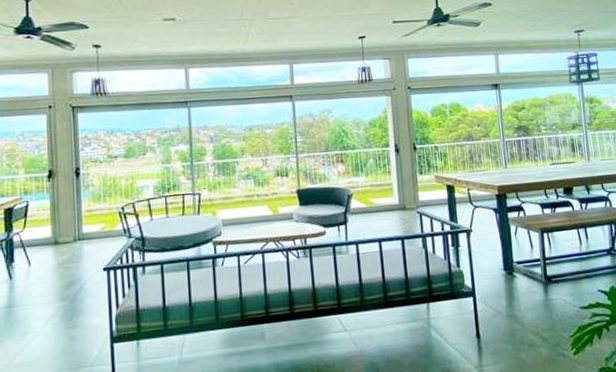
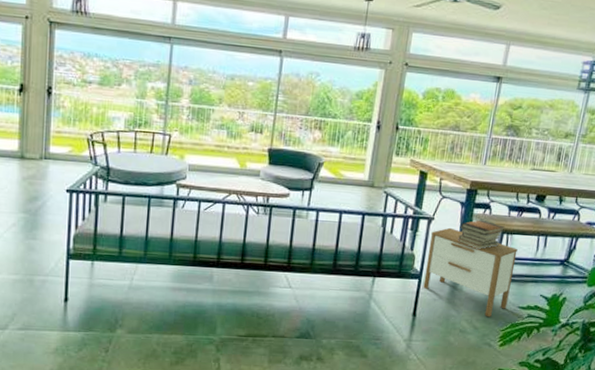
nightstand: none [472,236,569,325] -> present [423,227,518,318]
book stack: none [499,223,543,254] -> present [457,220,505,249]

